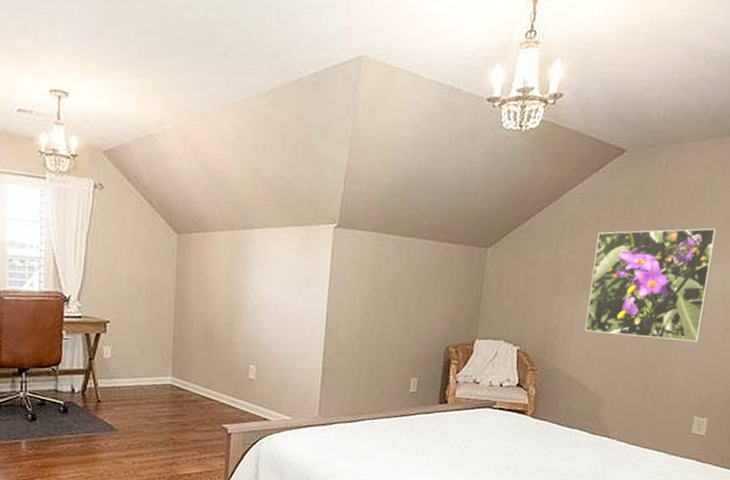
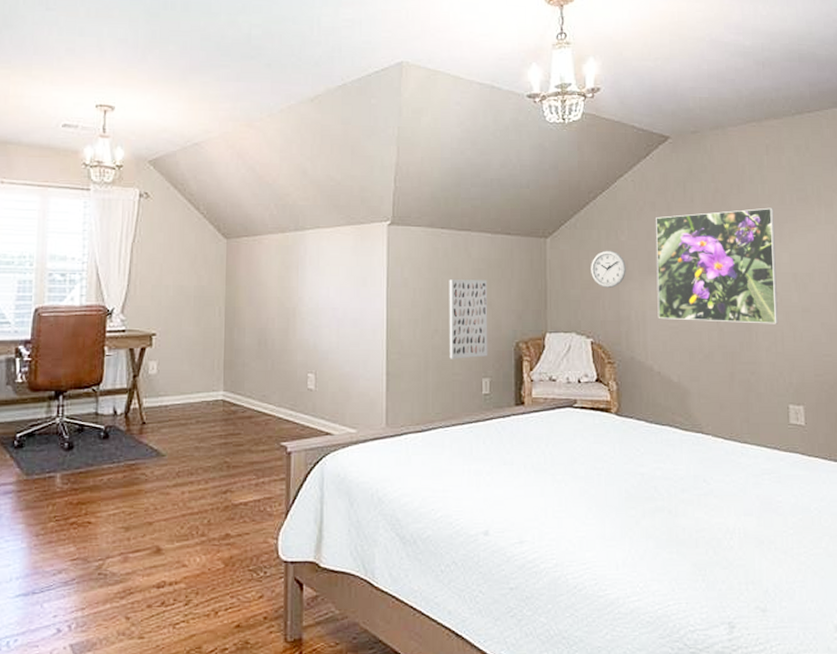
wall art: none [382,284,426,359] -> present [449,279,488,359]
wall clock: none [526,263,562,300] -> present [591,250,626,288]

